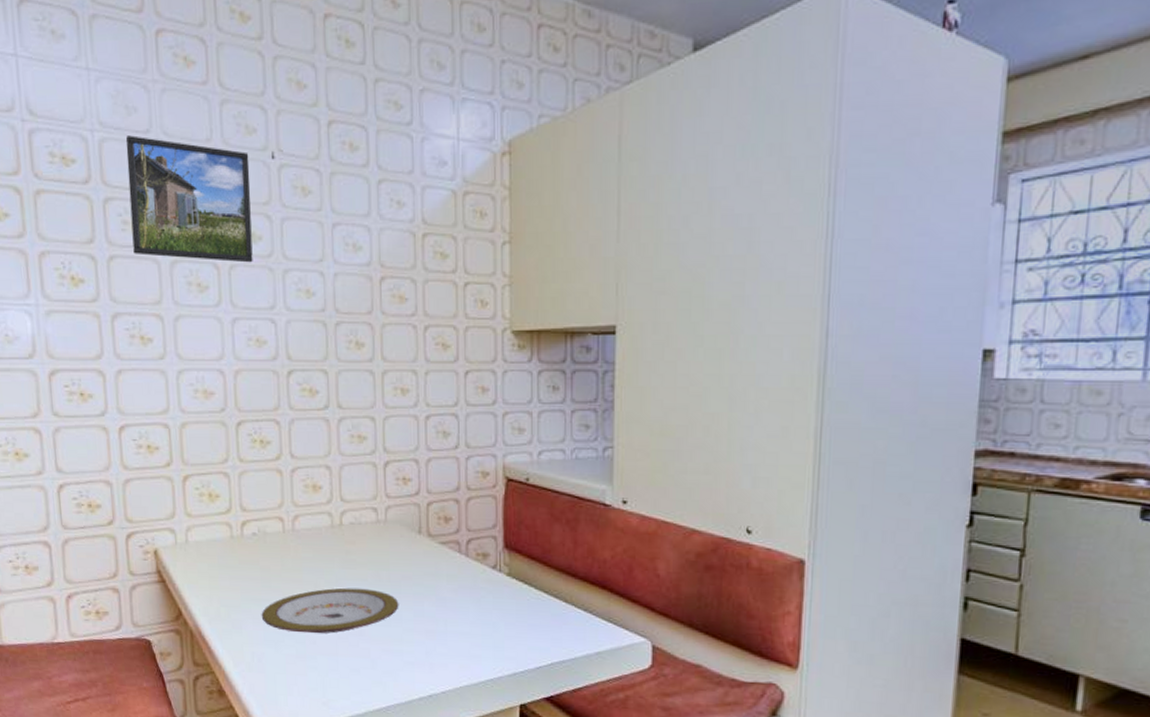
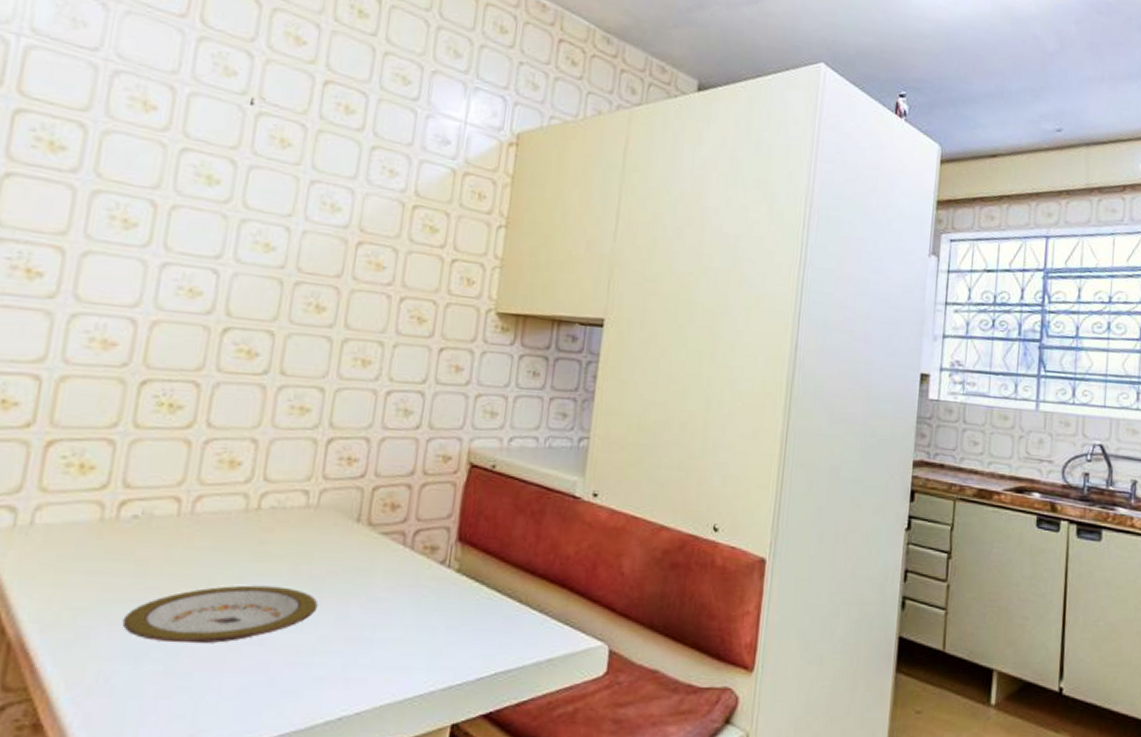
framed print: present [125,135,253,263] -> none [42,49,223,206]

